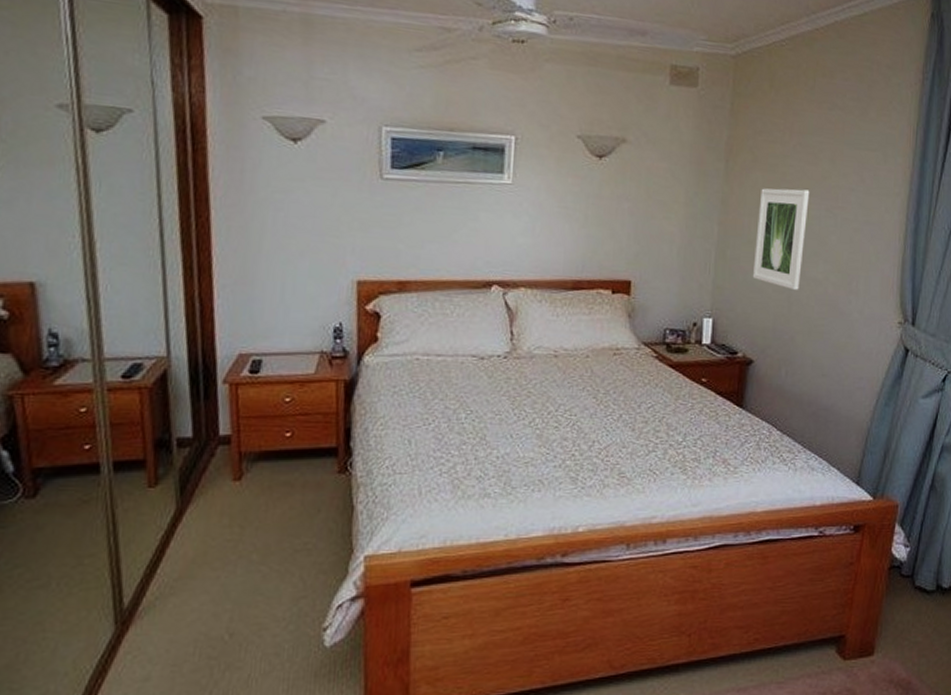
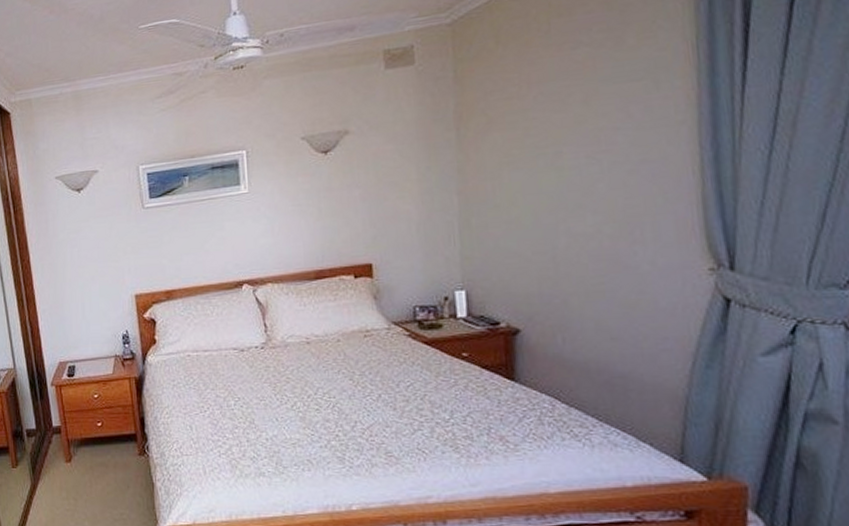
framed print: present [752,188,810,290] -> none [502,140,566,249]

